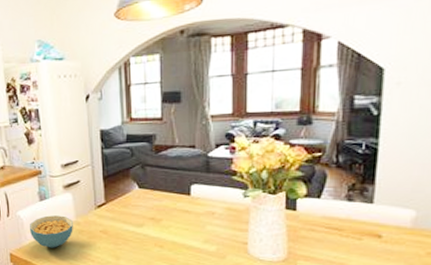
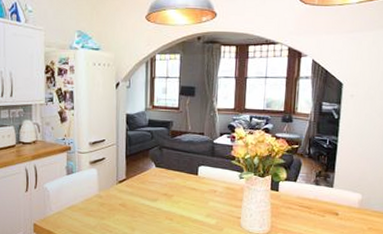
cereal bowl: present [29,215,73,248] -> none [54,188,96,219]

